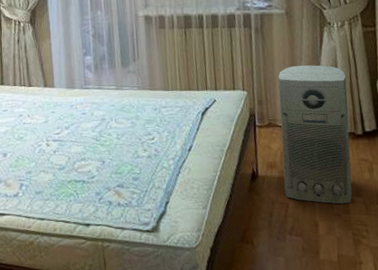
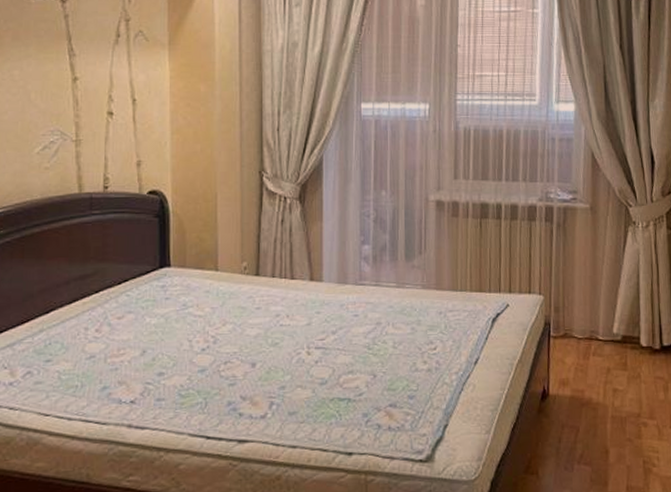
air purifier: present [278,65,353,204] -> none [576,269,648,428]

